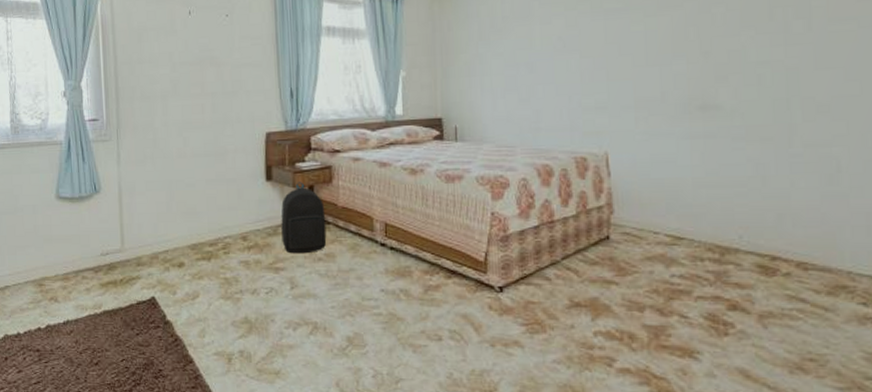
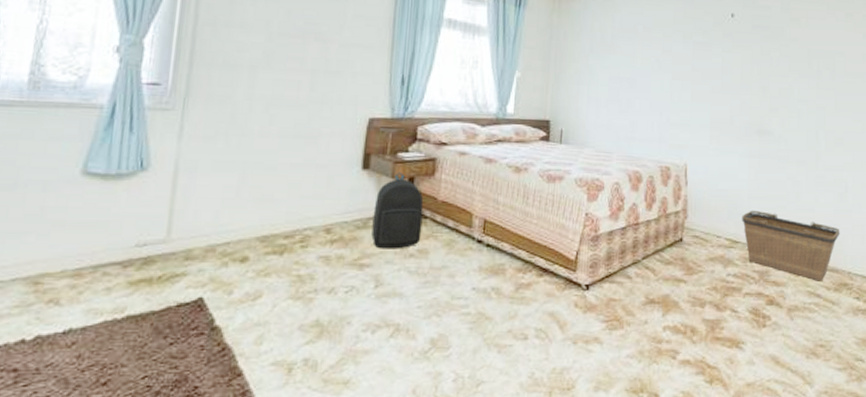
bicycle basket: none [686,200,832,283] -> present [742,210,840,281]

